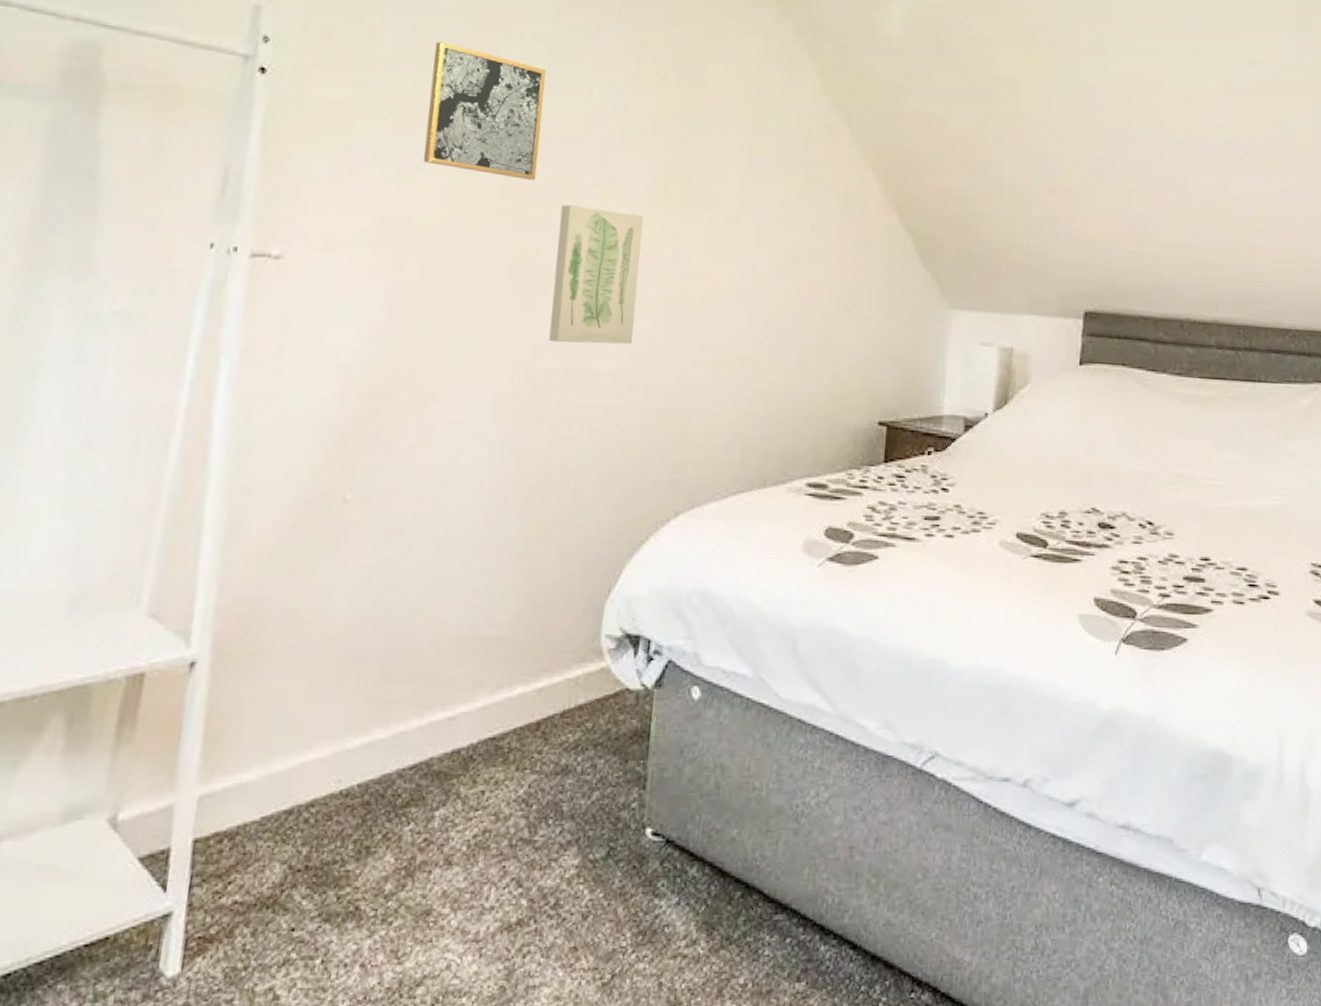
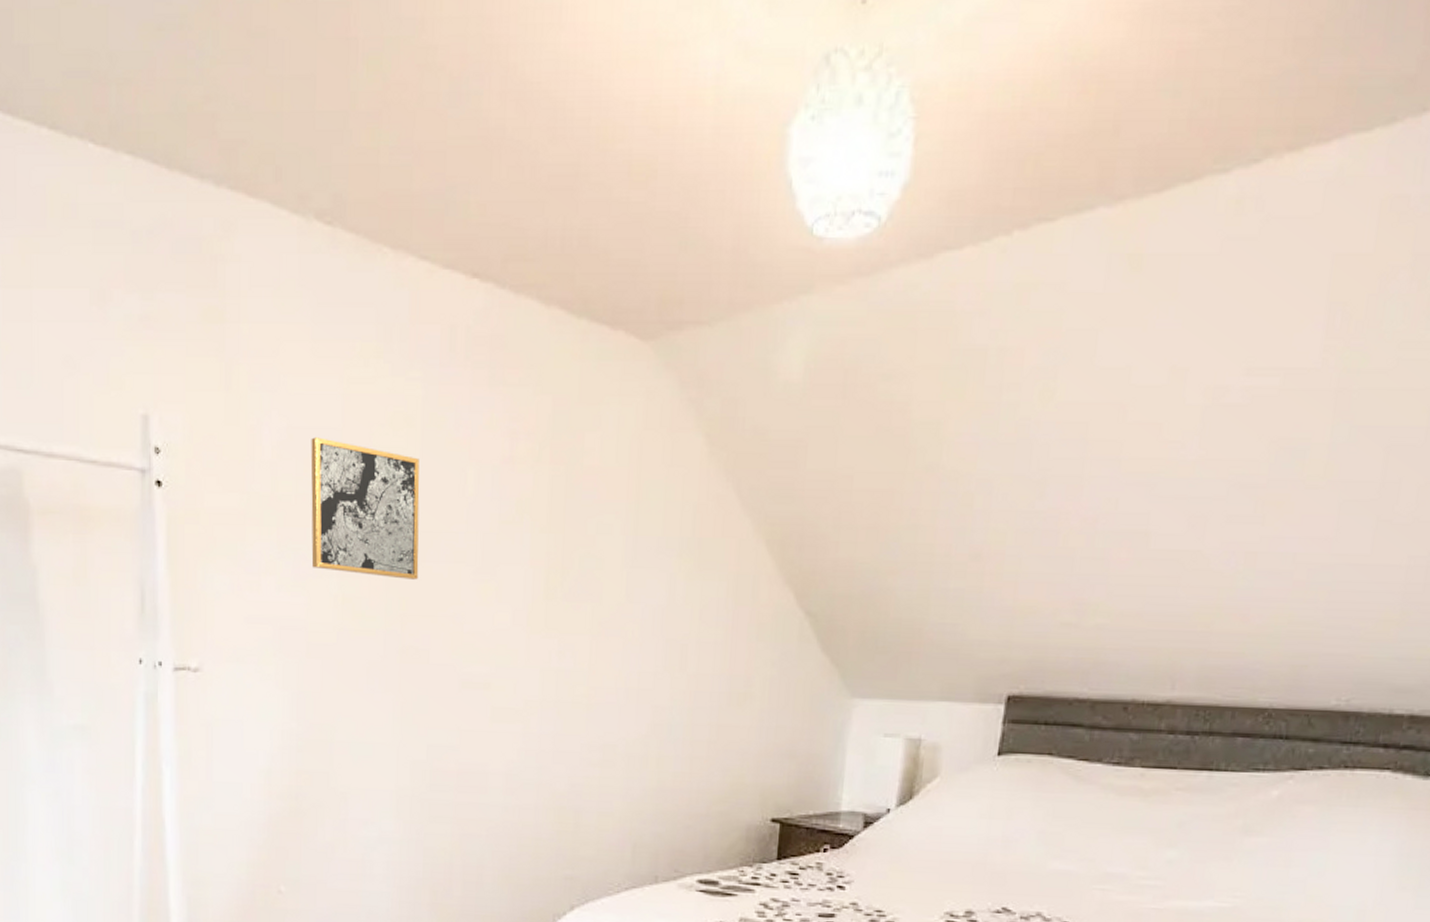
wall art: present [549,204,643,345] -> none [443,604,525,745]

